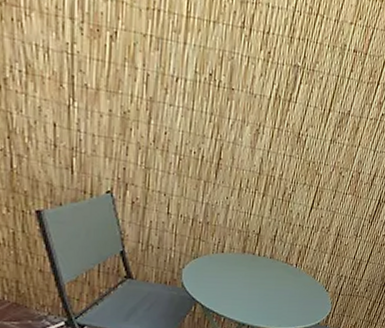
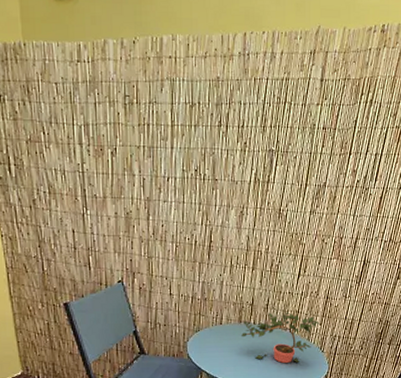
potted plant: none [242,244,327,301] -> present [240,312,319,364]

